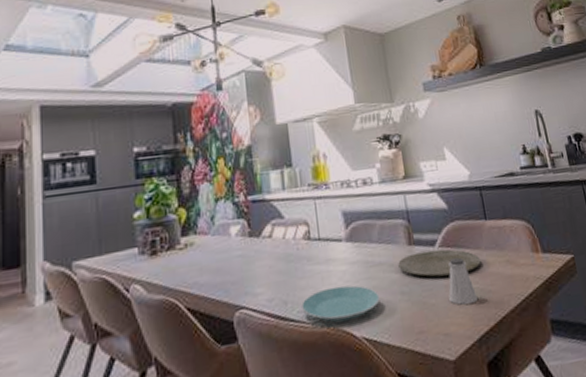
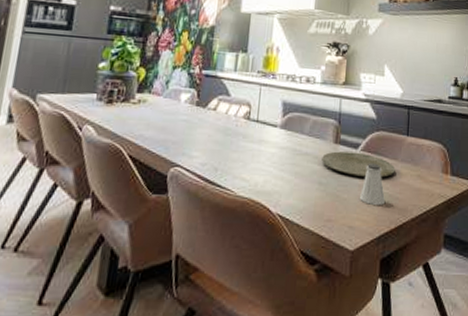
plate: present [300,285,380,323] -> none [228,165,300,197]

